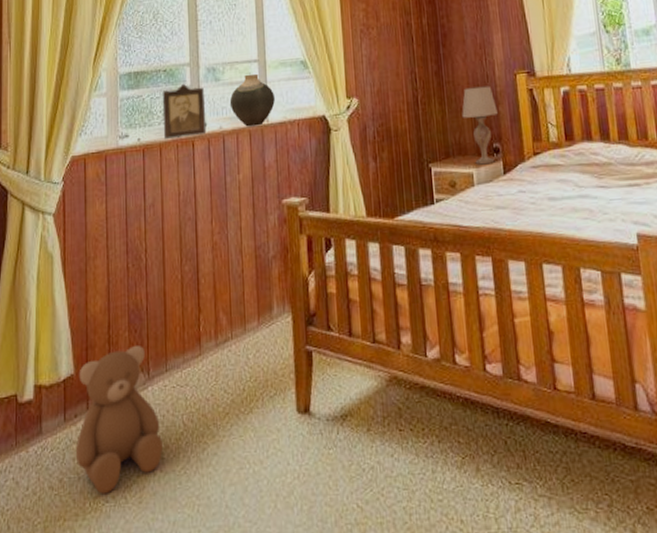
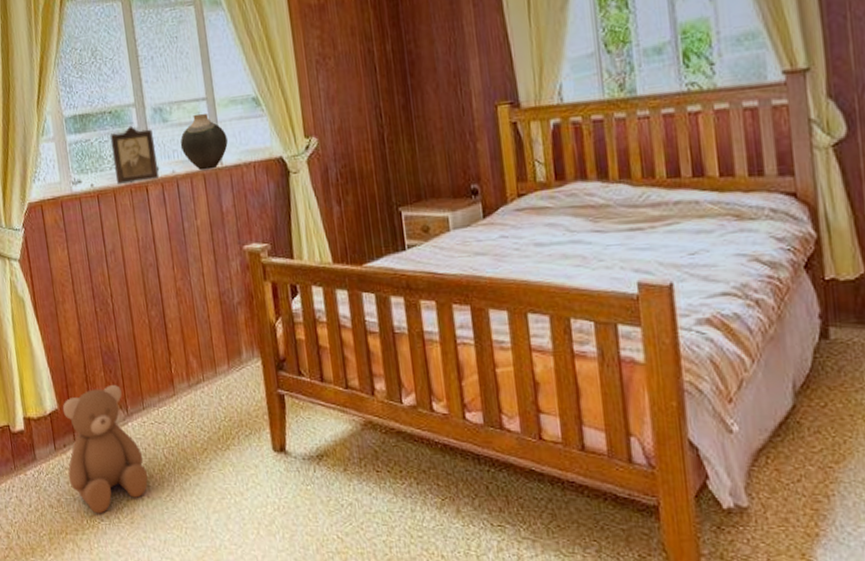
table lamp: present [462,85,499,165] -> none [434,119,477,208]

